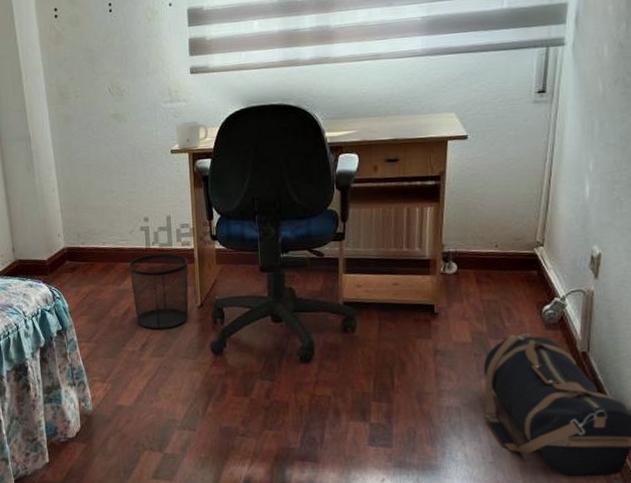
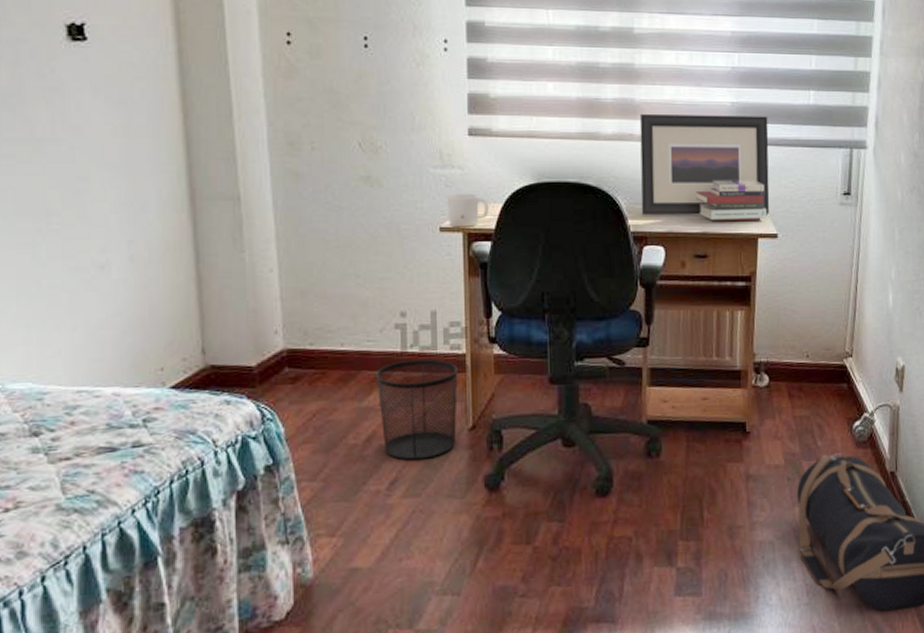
picture frame: none [334,25,460,128] -> present [639,114,770,216]
books: none [386,87,456,129] -> present [695,180,767,222]

